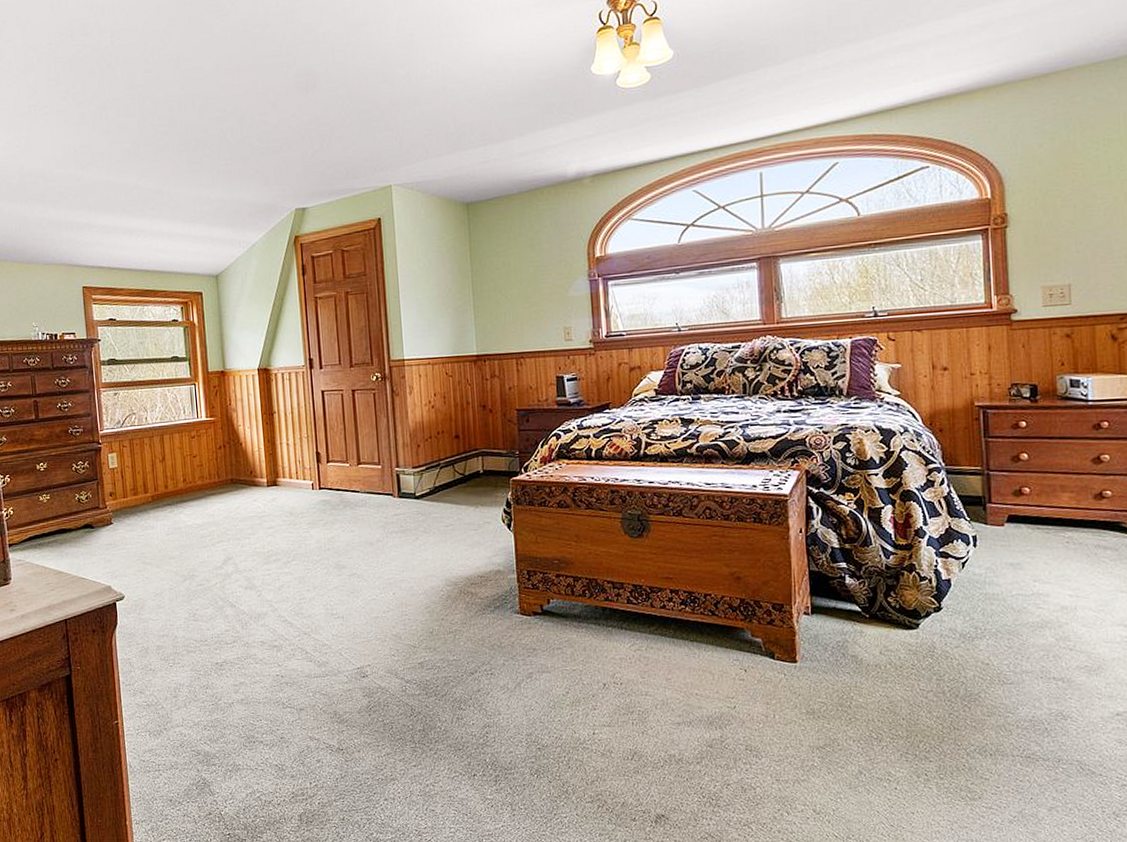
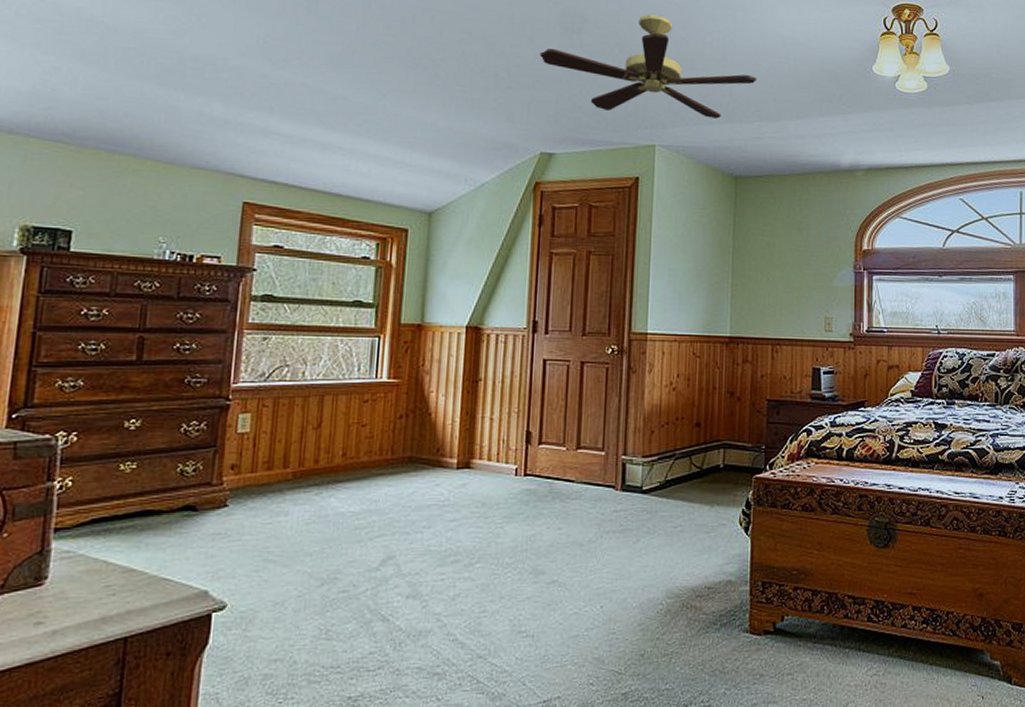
ceiling fan: none [283,58,478,160] -> present [540,14,758,119]

